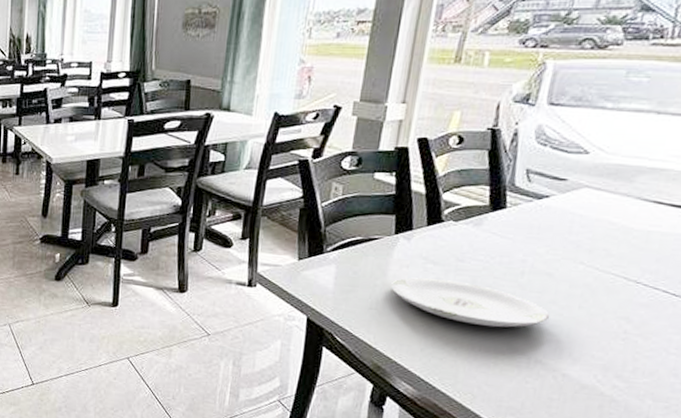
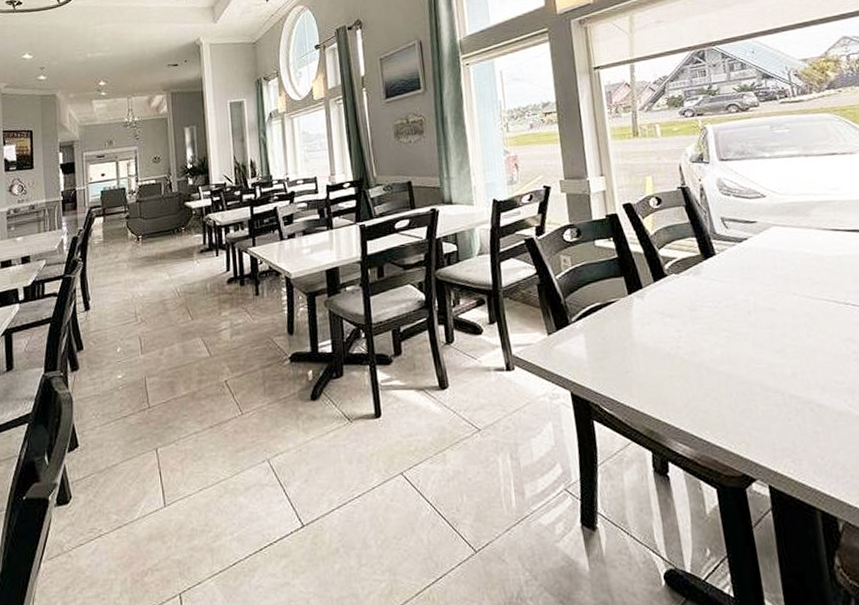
plate: present [391,277,549,328] -> none [639,330,786,371]

